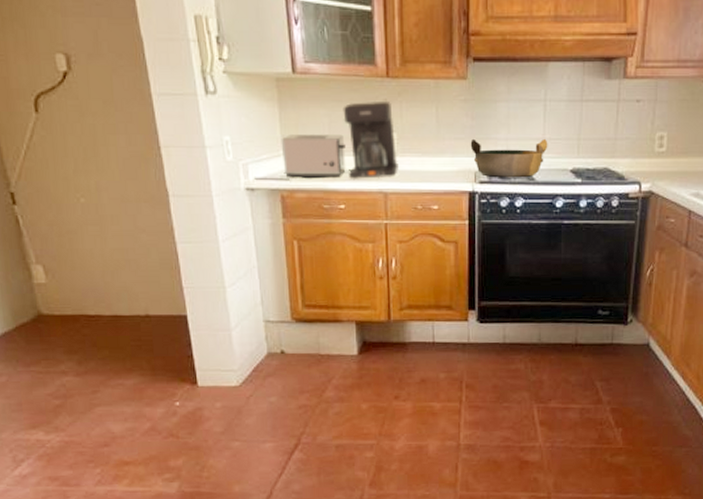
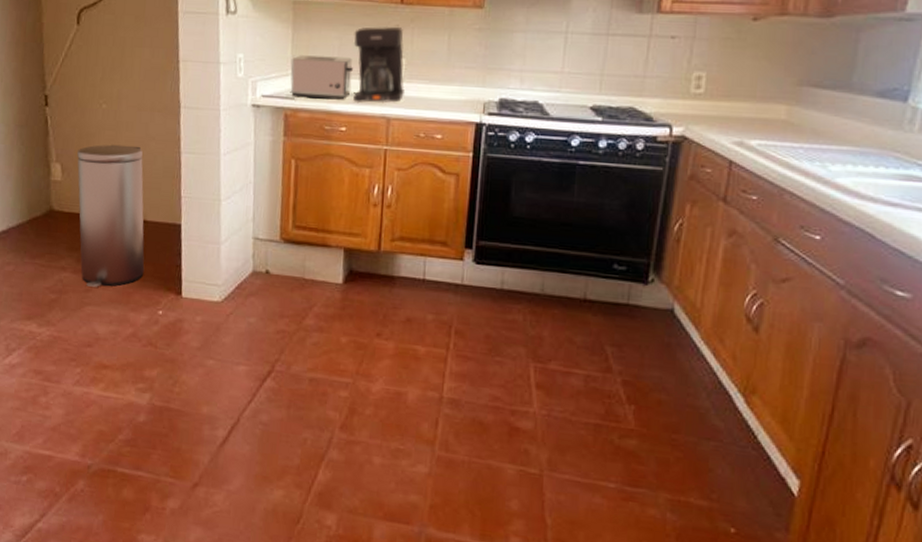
pedal bin: none [60,239,154,388] -> present [77,144,145,287]
cooking pot: present [470,138,548,177] -> none [481,68,567,111]

